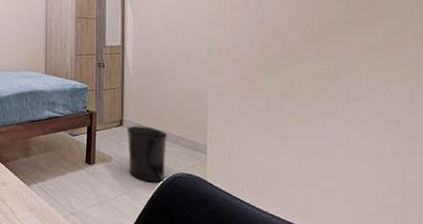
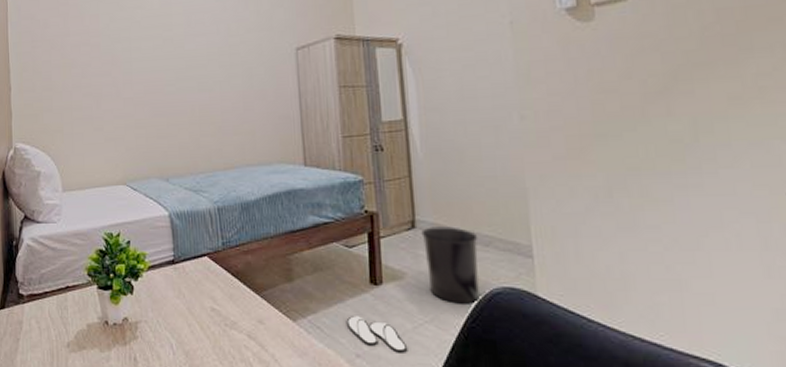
slippers: none [66,185,109,214] -> present [346,316,408,353]

